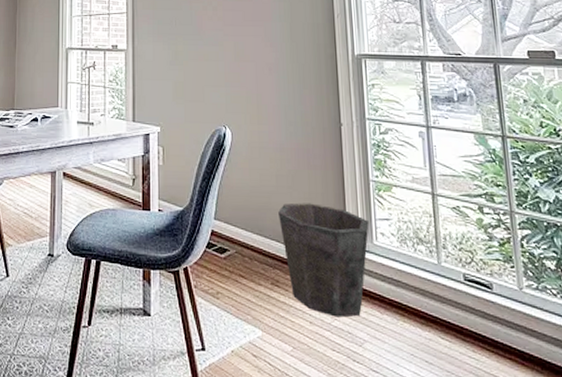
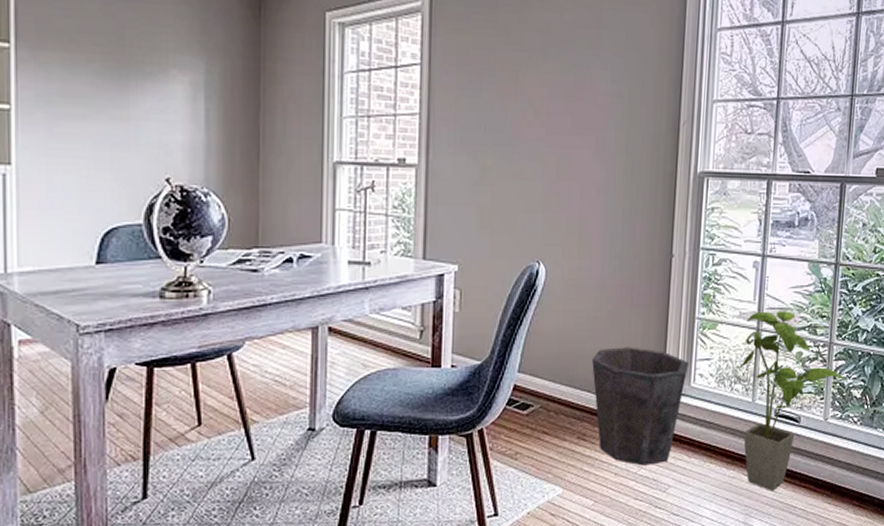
house plant: none [419,177,537,359] -> present [739,311,847,491]

